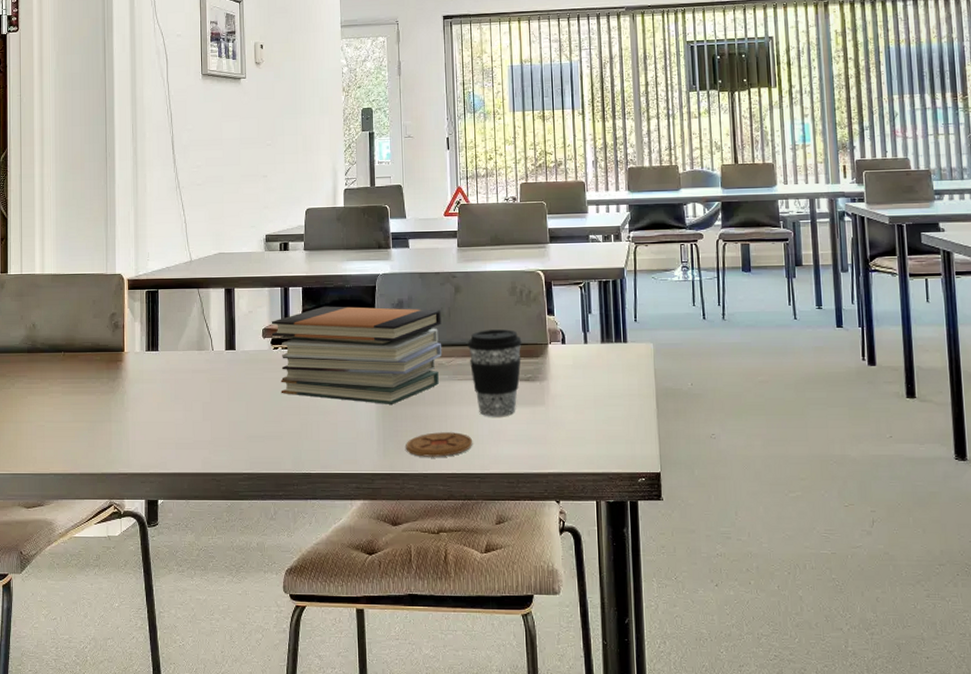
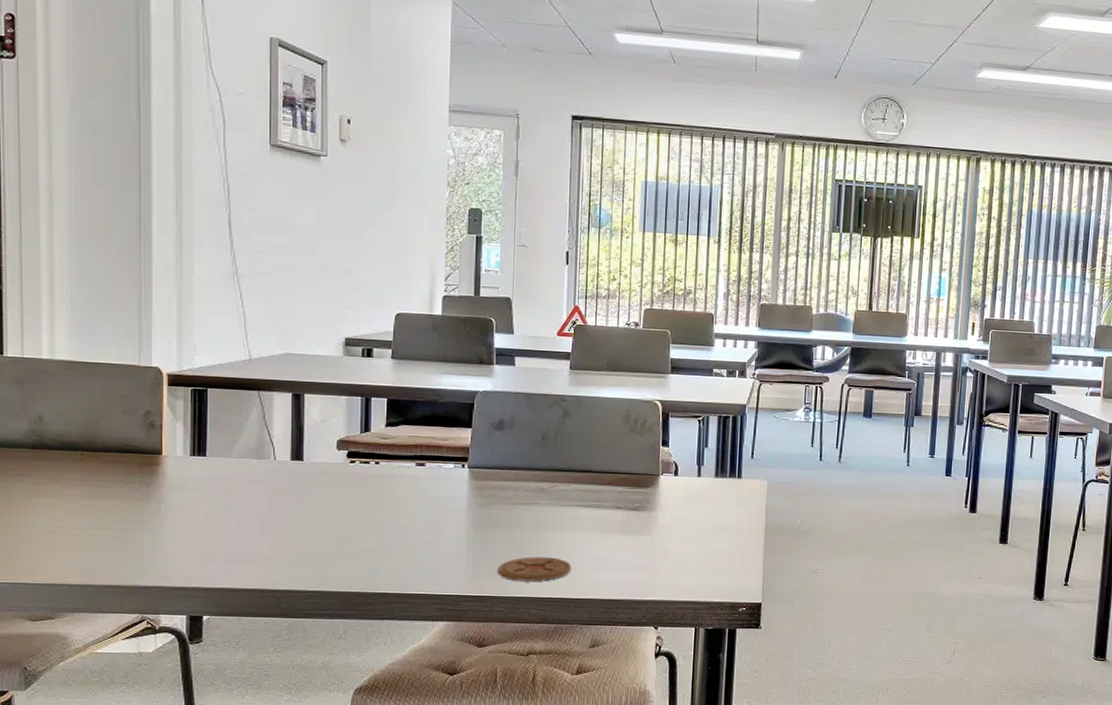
book stack: present [271,306,442,404] -> none [348,420,546,527]
coffee cup: present [467,329,522,417] -> none [573,457,632,544]

